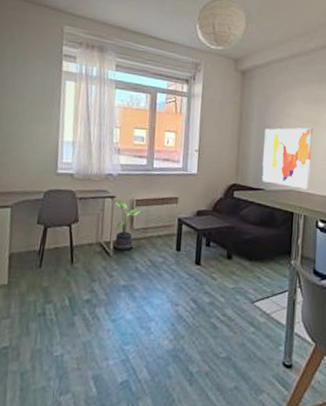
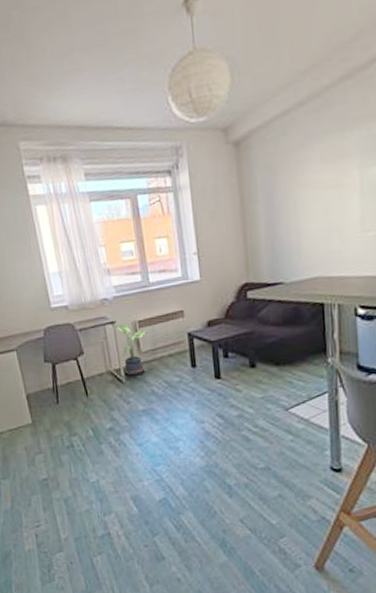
wall art: present [262,127,314,190] -> none [275,194,341,275]

